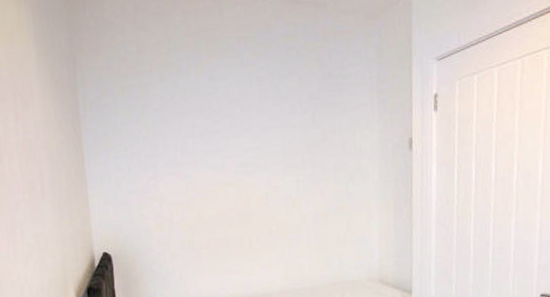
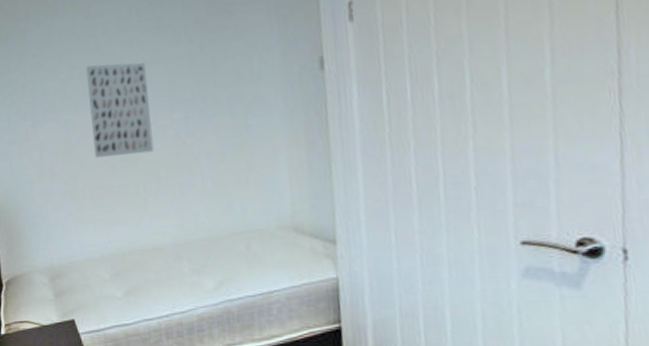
wall art: none [207,125,267,212] -> present [86,62,154,158]

